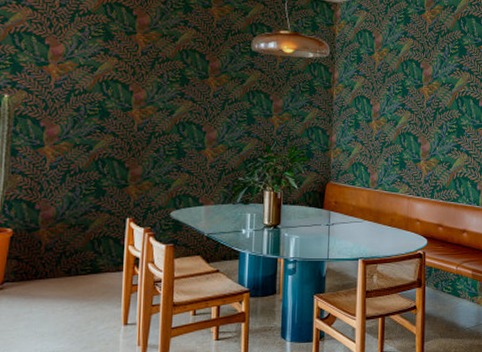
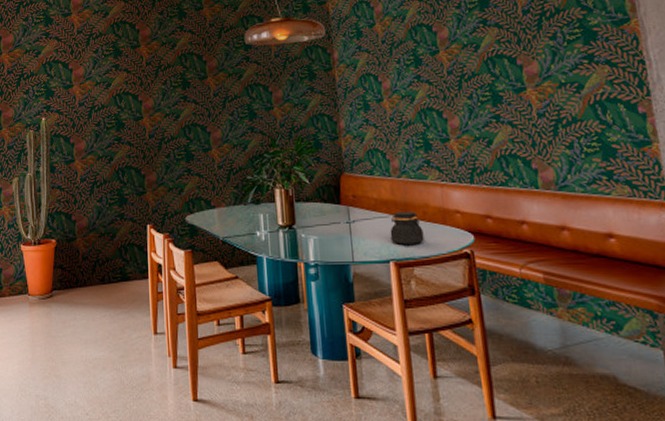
jar: none [362,218,389,245] -> present [390,211,424,245]

